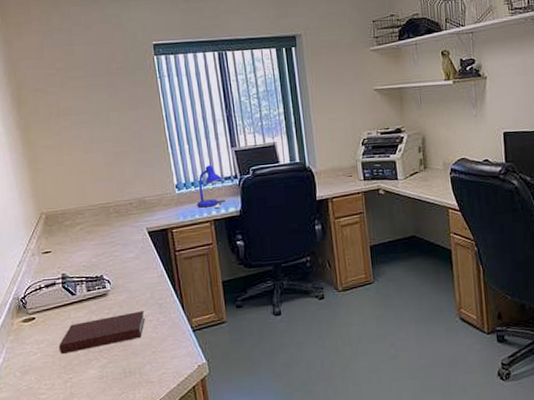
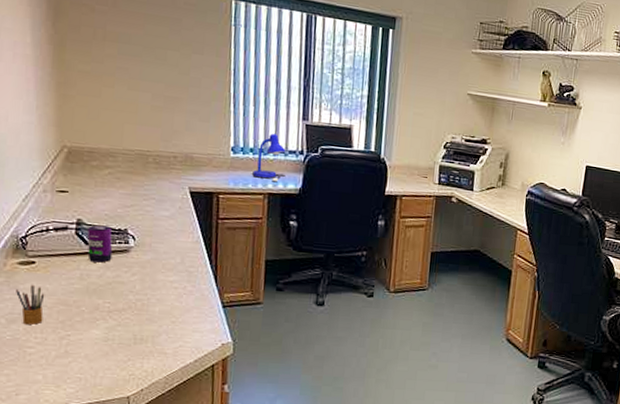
pencil box: none [24,337,49,375] -> present [16,284,45,326]
notebook: present [58,311,145,354] -> none [59,275,170,308]
beverage can: none [71,275,95,310] -> present [87,225,113,263]

